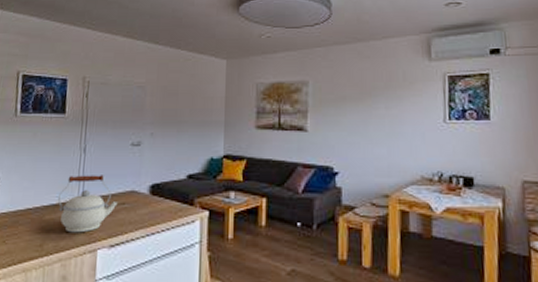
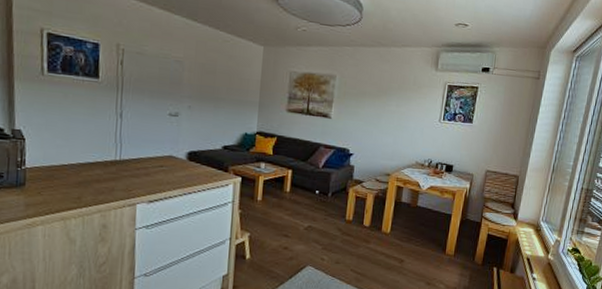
kettle: present [57,175,118,233] -> none [94,138,156,189]

